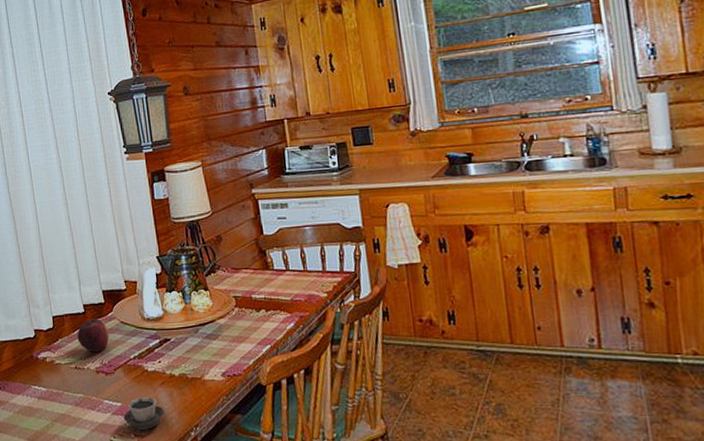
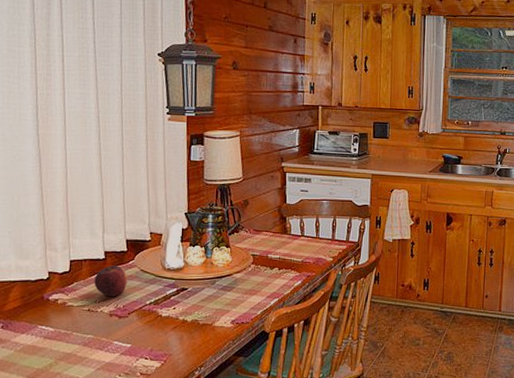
cup: present [123,396,165,430] -> none [131,339,173,369]

